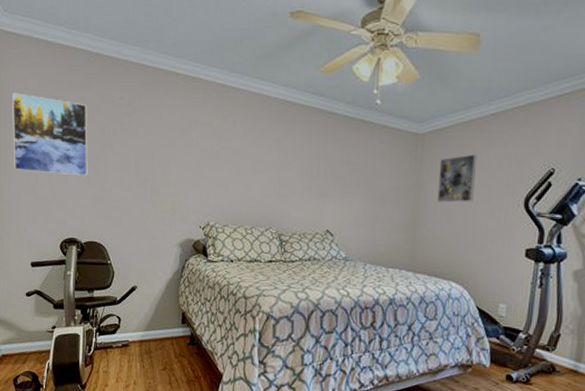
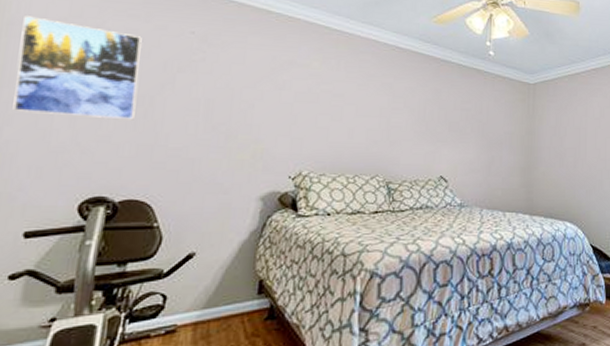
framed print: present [437,154,477,203] -> none [549,103,583,147]

